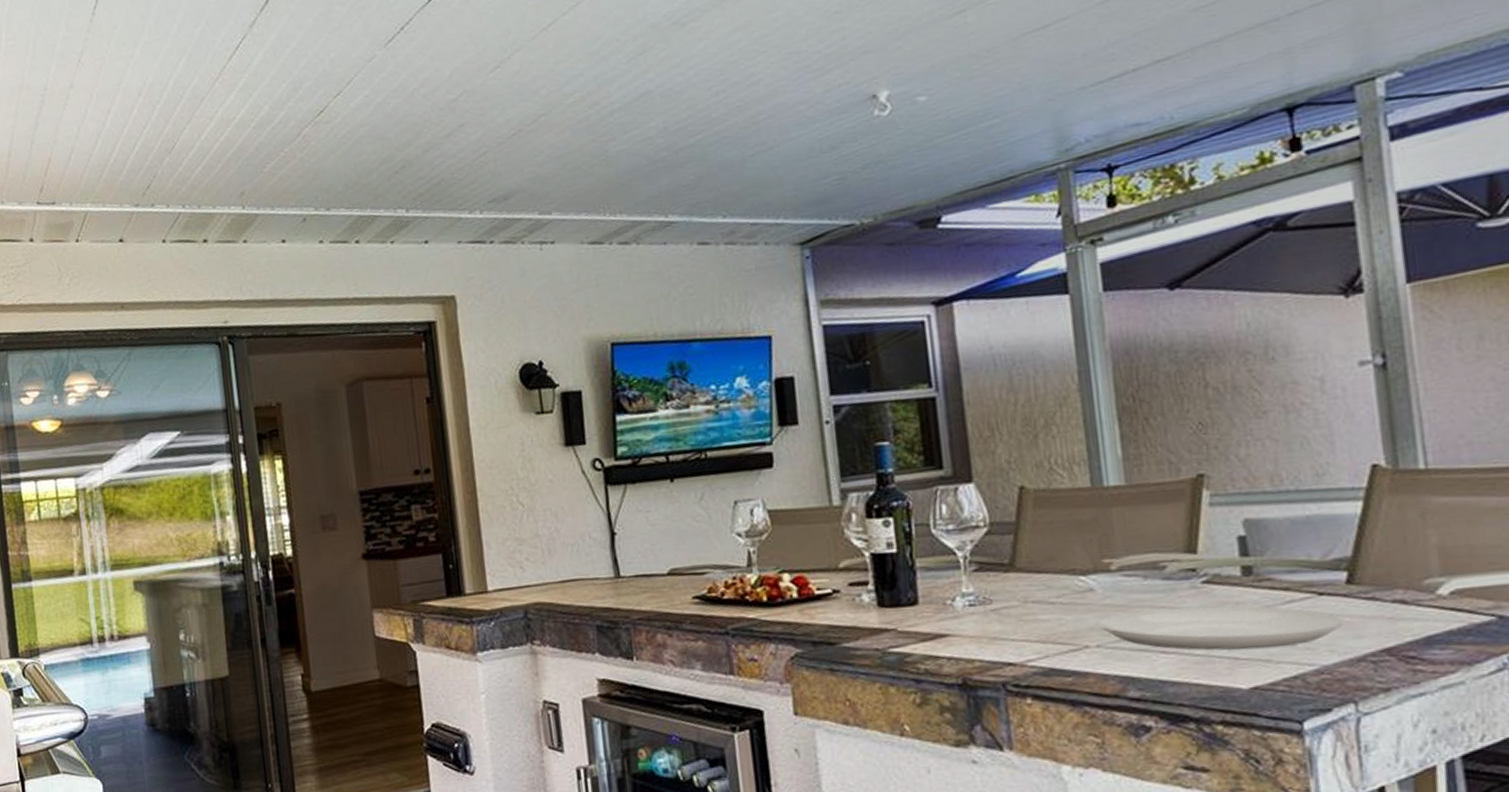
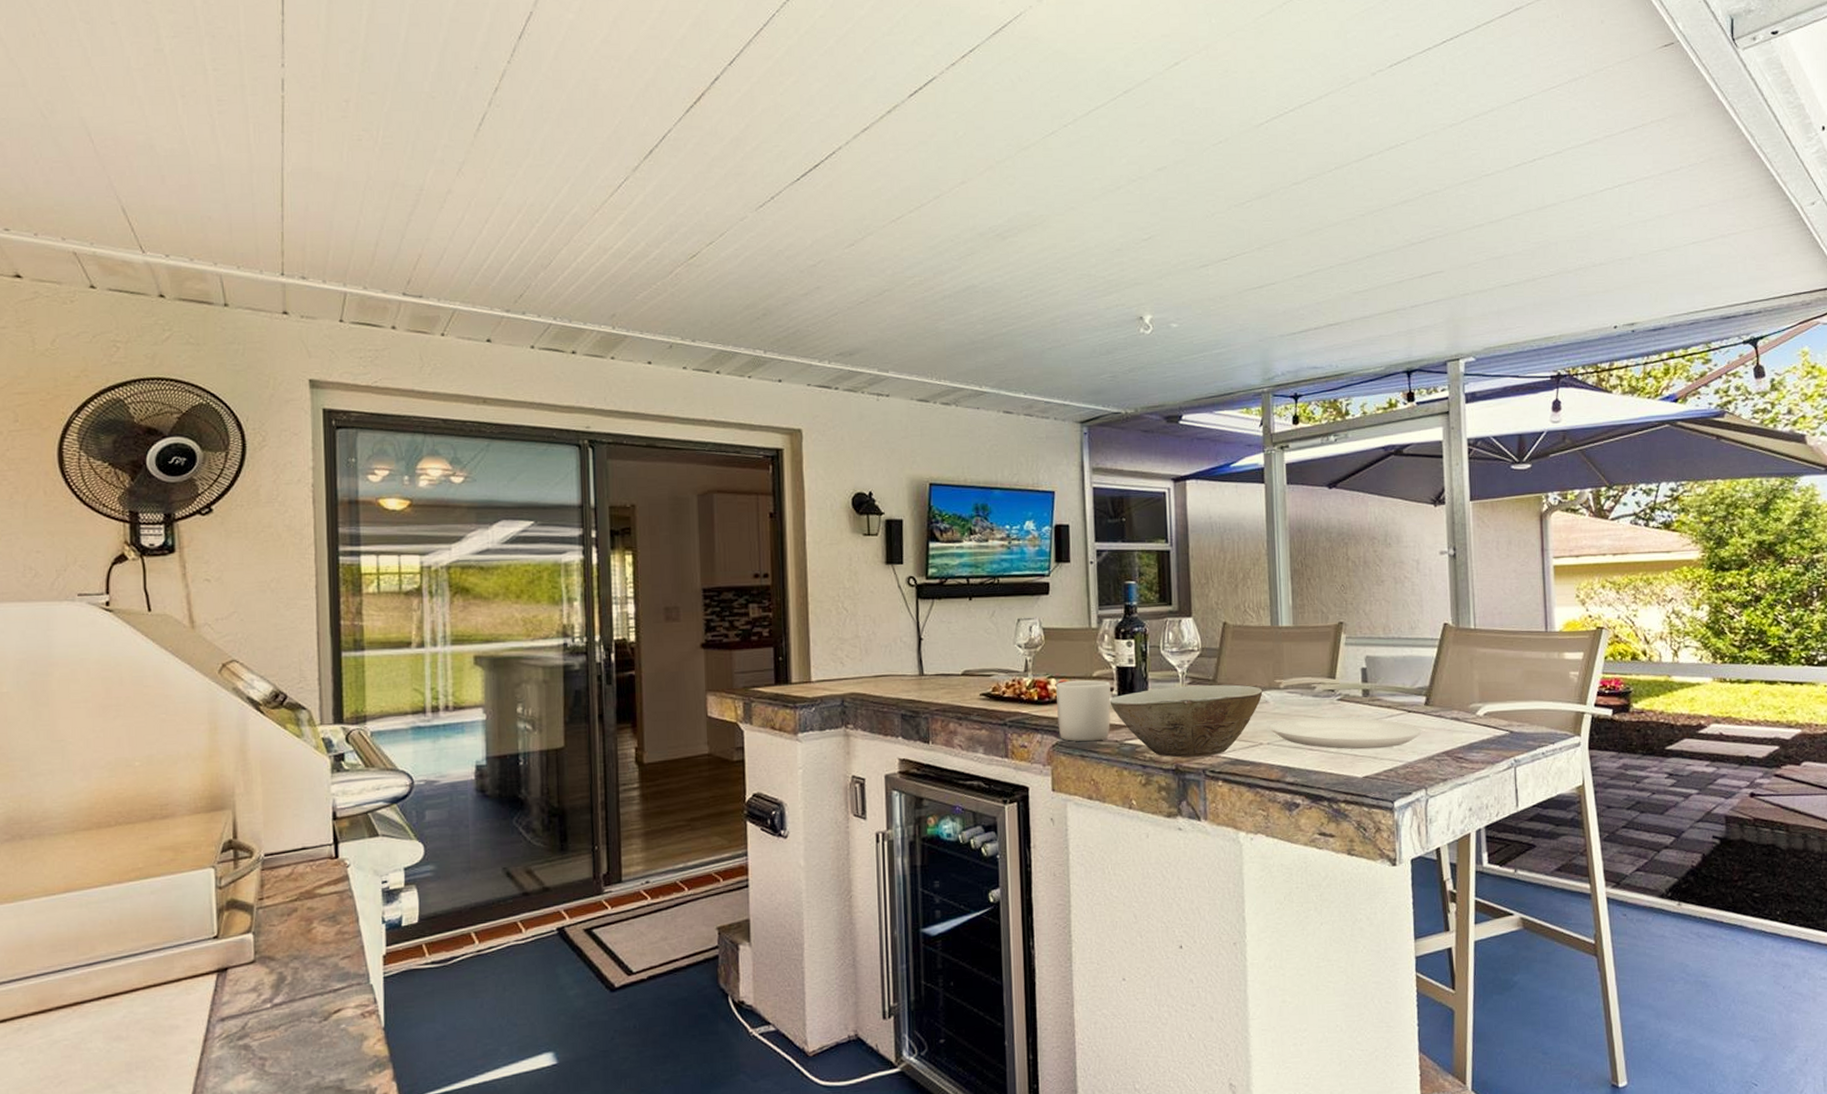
mug: none [789,572,868,652] -> present [1055,680,1111,742]
bowl: none [864,568,1085,669] -> present [1109,684,1263,758]

